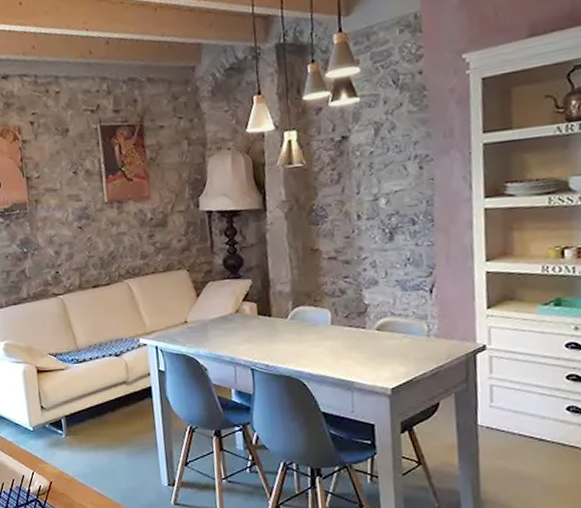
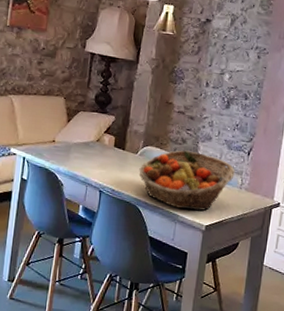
fruit basket: none [293,302,417,374] -> present [138,150,235,211]

